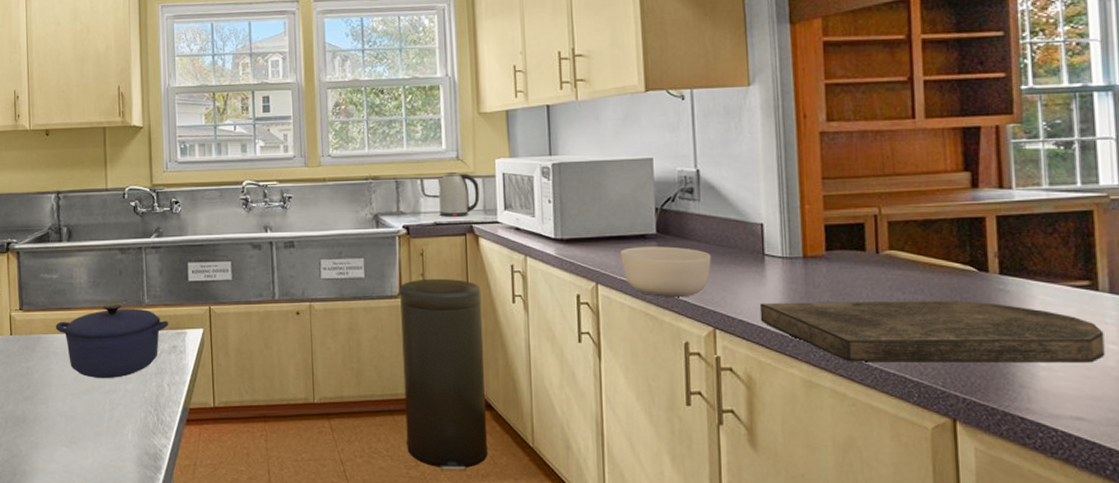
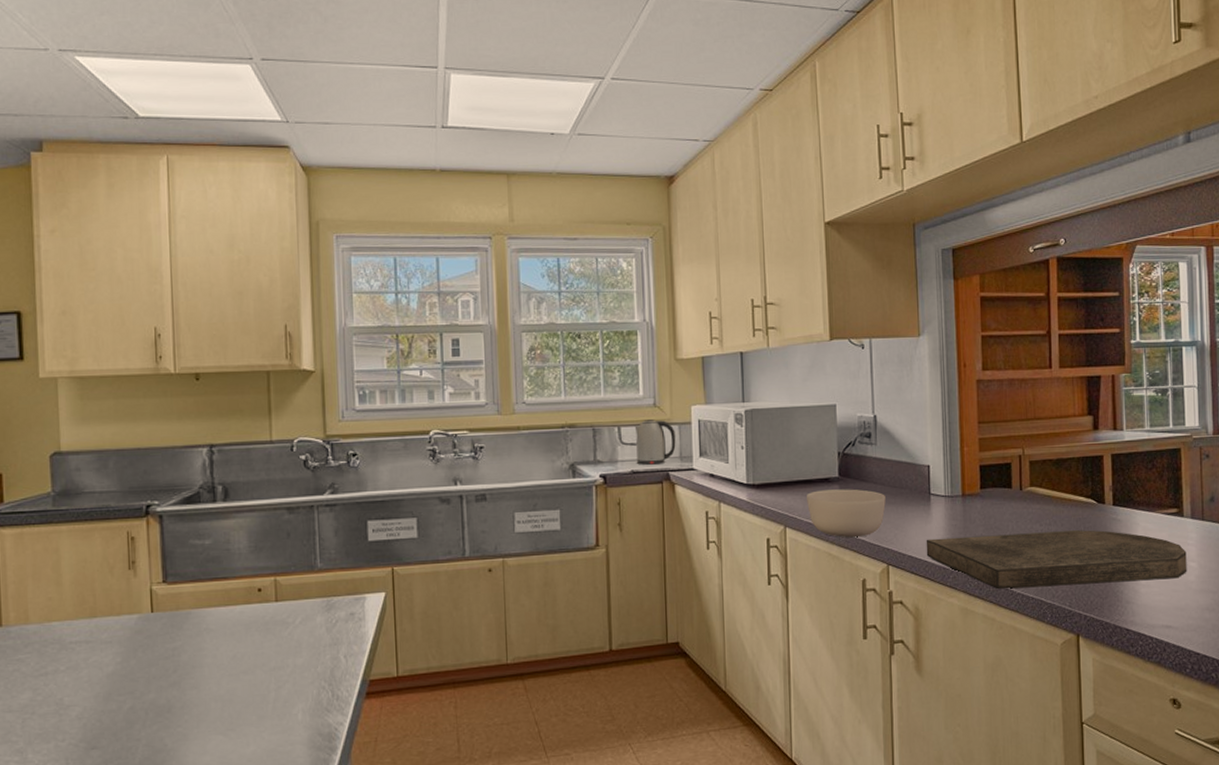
cooking pot: present [55,302,169,379] -> none [208,568,346,655]
pedal bin: present [400,278,488,470] -> none [597,527,683,721]

